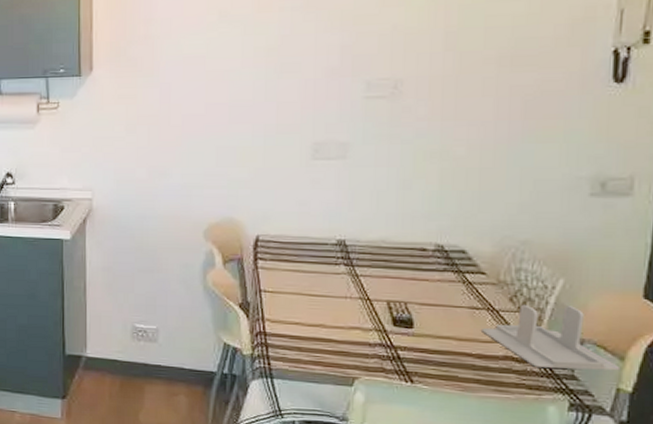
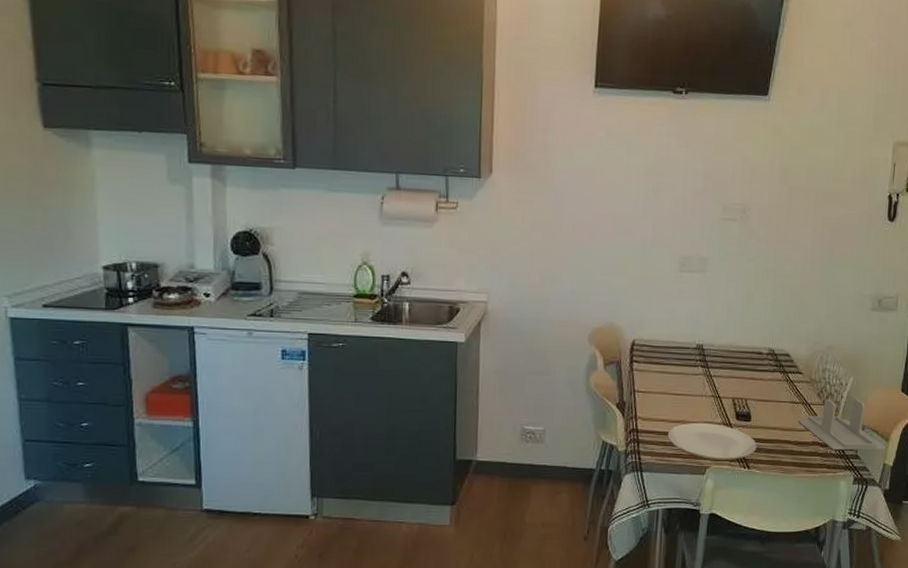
plate: none [303,327,423,373] -> present [667,422,757,461]

